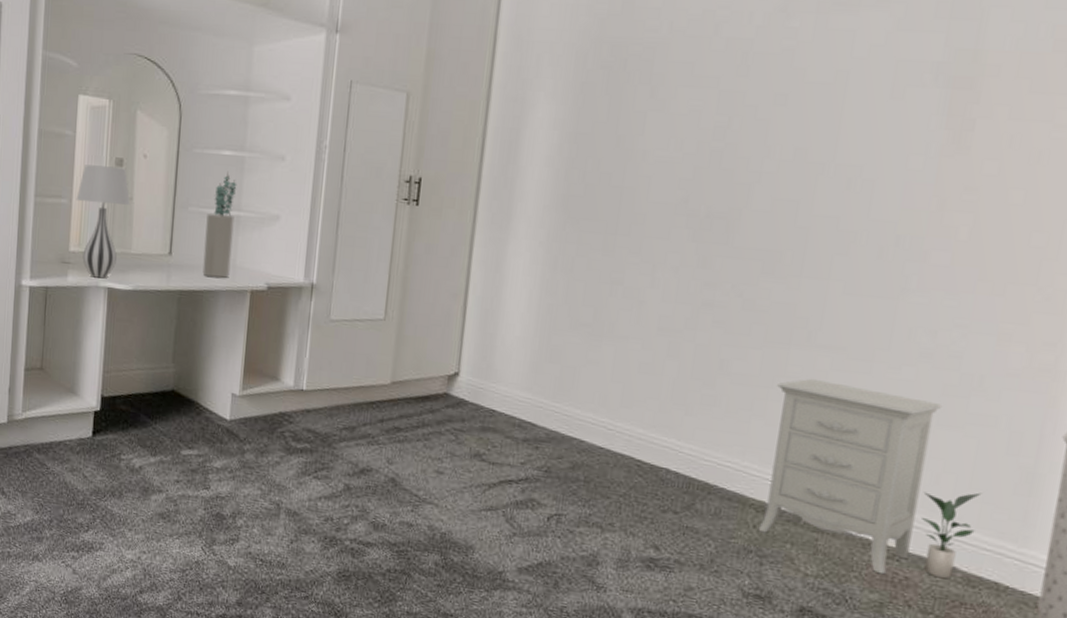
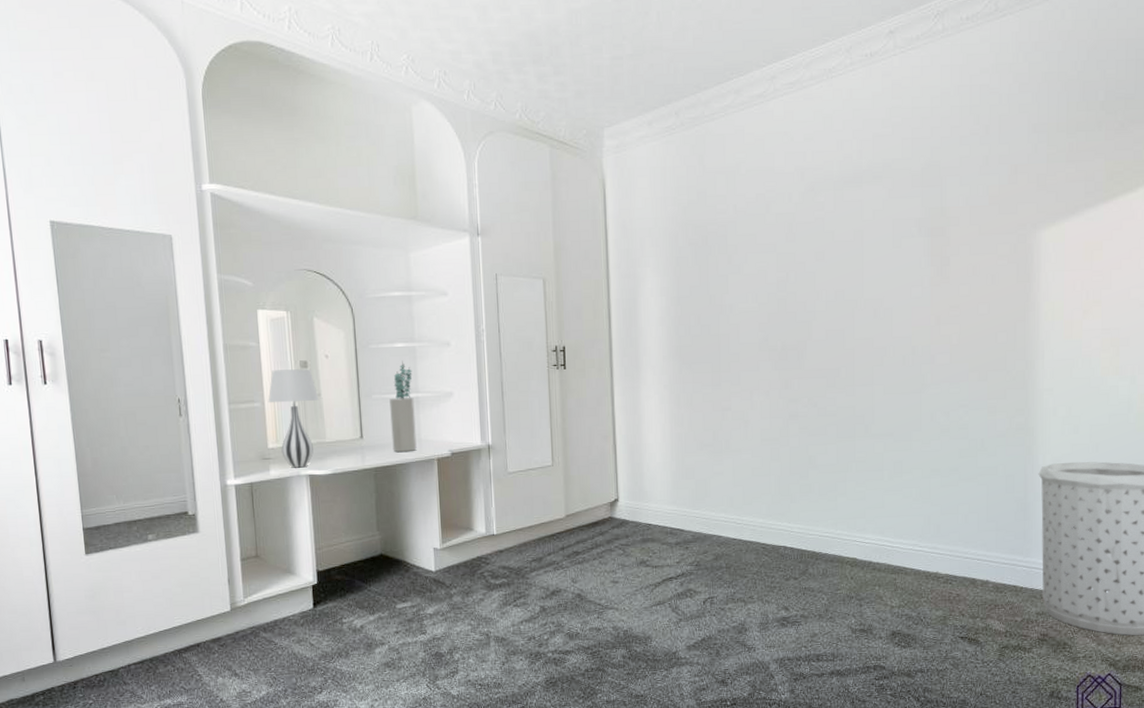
nightstand: present [758,378,943,575] -> none [851,460,961,596]
potted plant: present [922,491,982,580] -> none [959,523,996,591]

